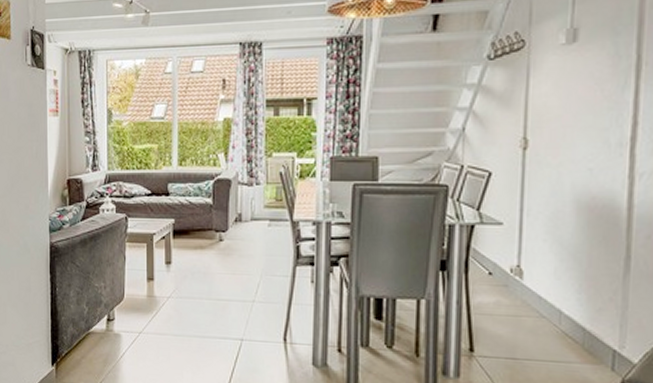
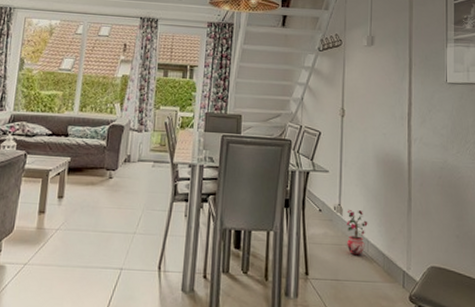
potted plant: none [528,271,561,330] -> present [346,209,368,256]

